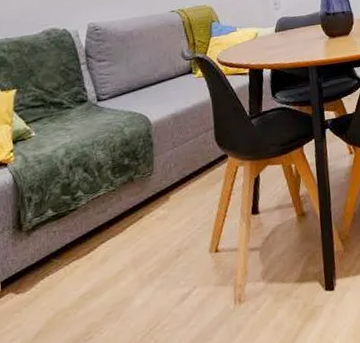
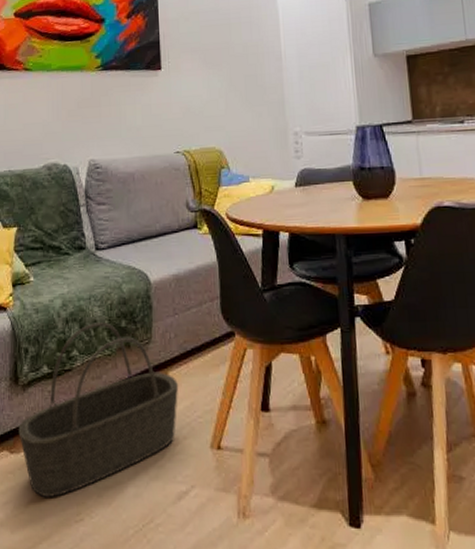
basket: none [24,163,180,327] -> present [18,322,179,498]

